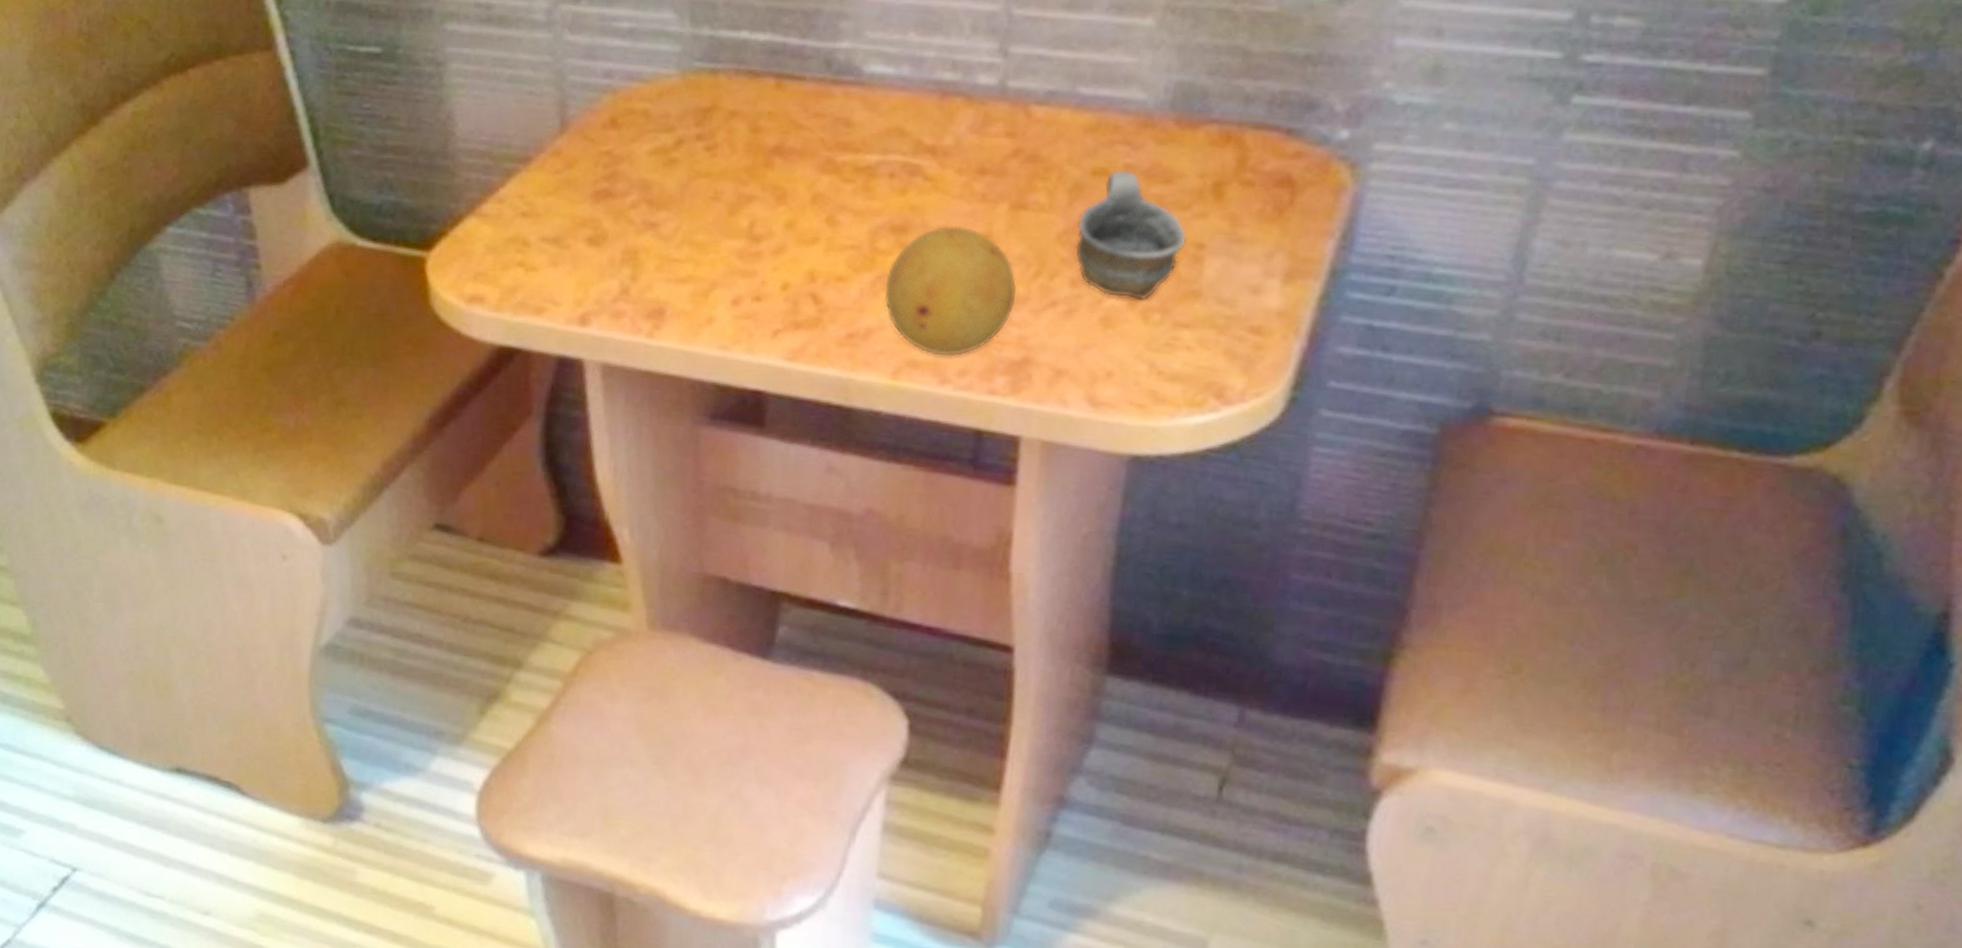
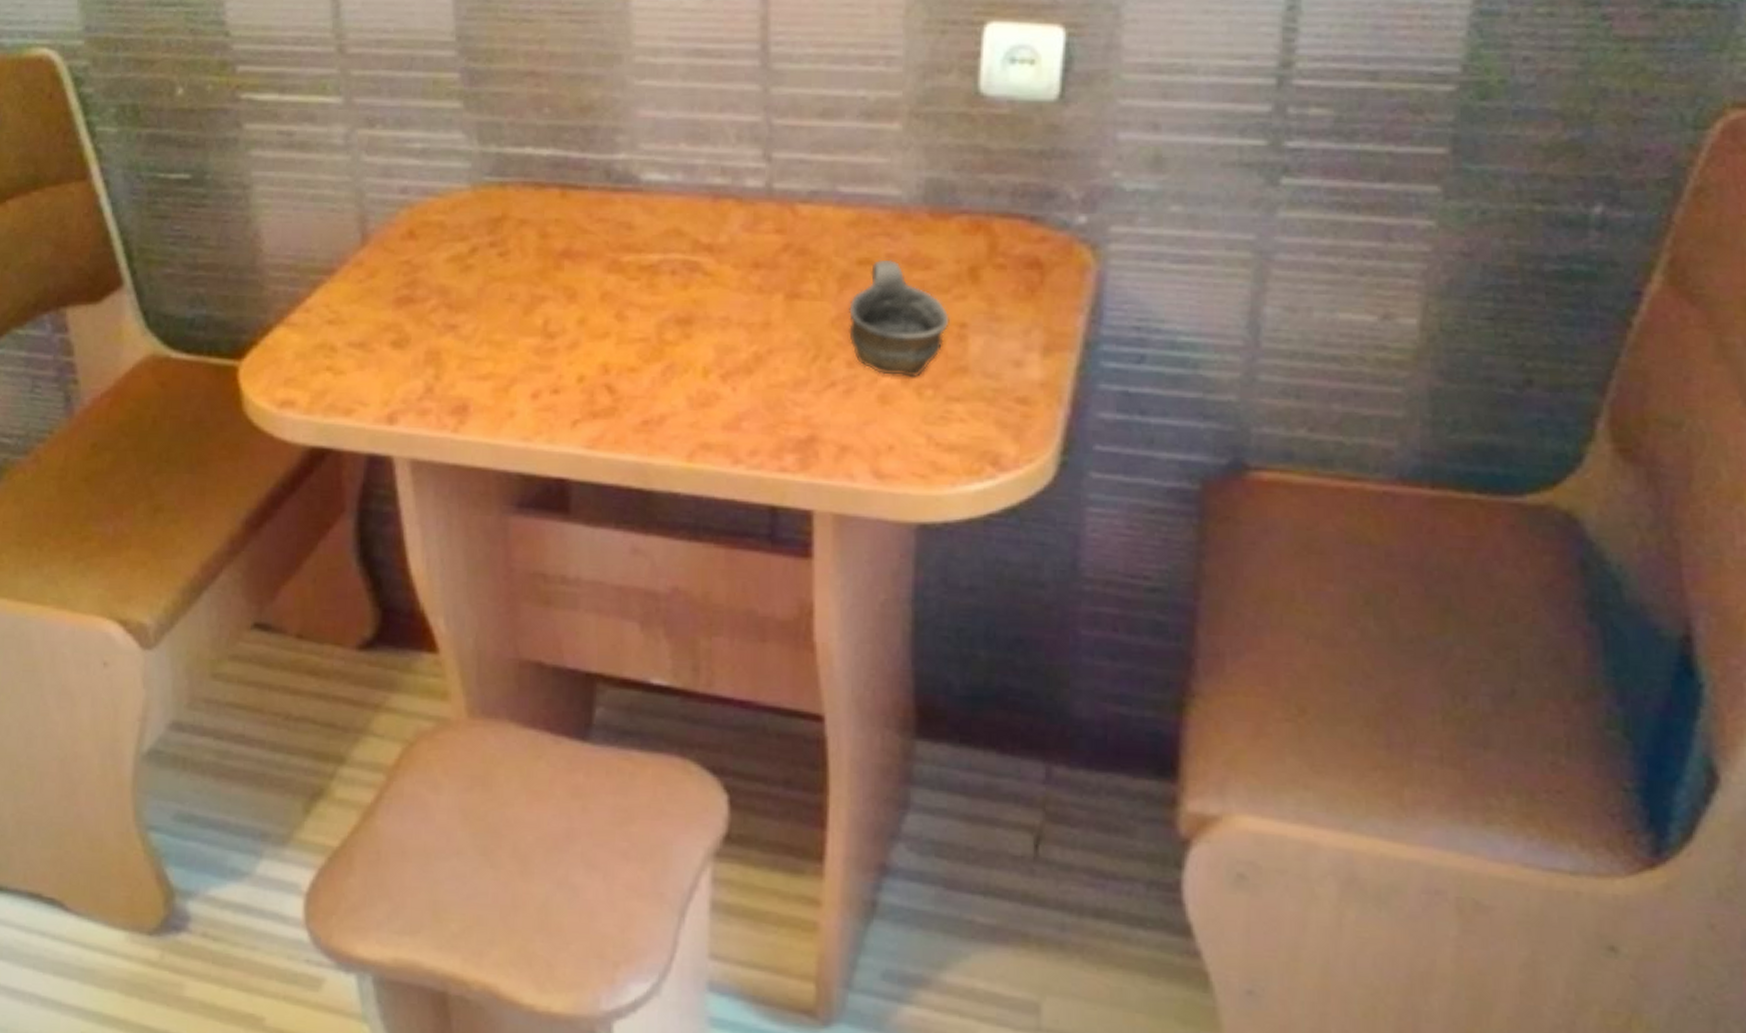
fruit: present [884,225,1017,357] -> none [674,316,798,438]

